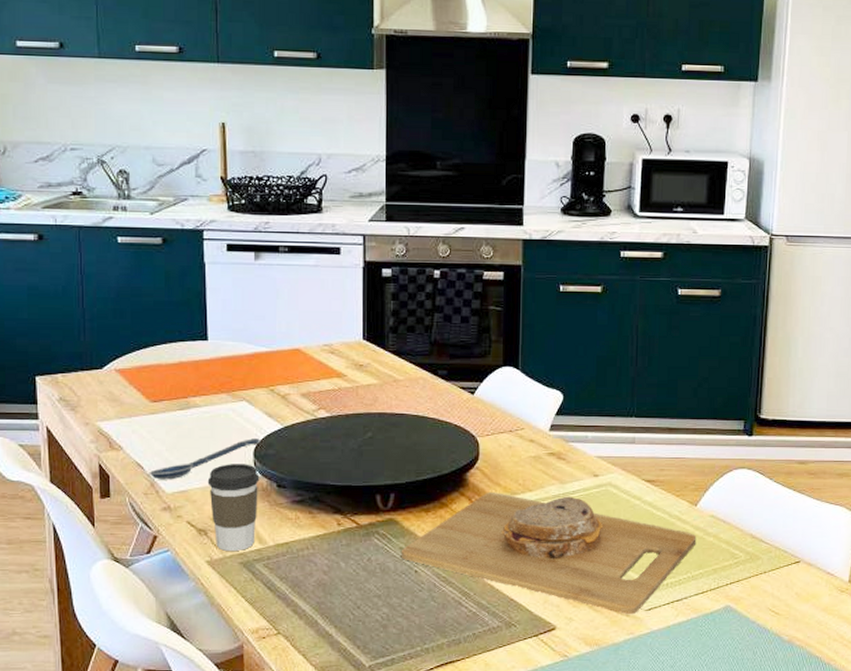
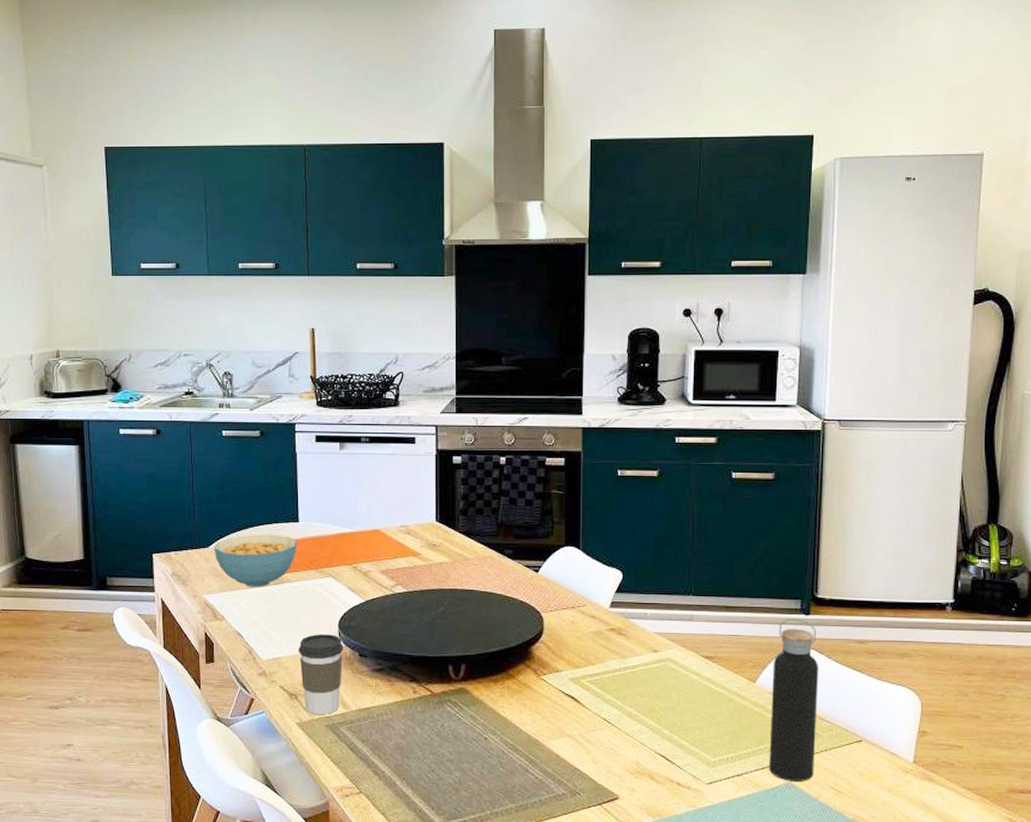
cereal bowl: none [109,354,207,413] -> present [214,534,298,587]
spoon: present [149,438,261,480] -> none [247,611,345,648]
cutting board: present [401,491,697,615] -> none [471,664,756,788]
water bottle: none [708,440,760,605] -> present [769,618,819,781]

